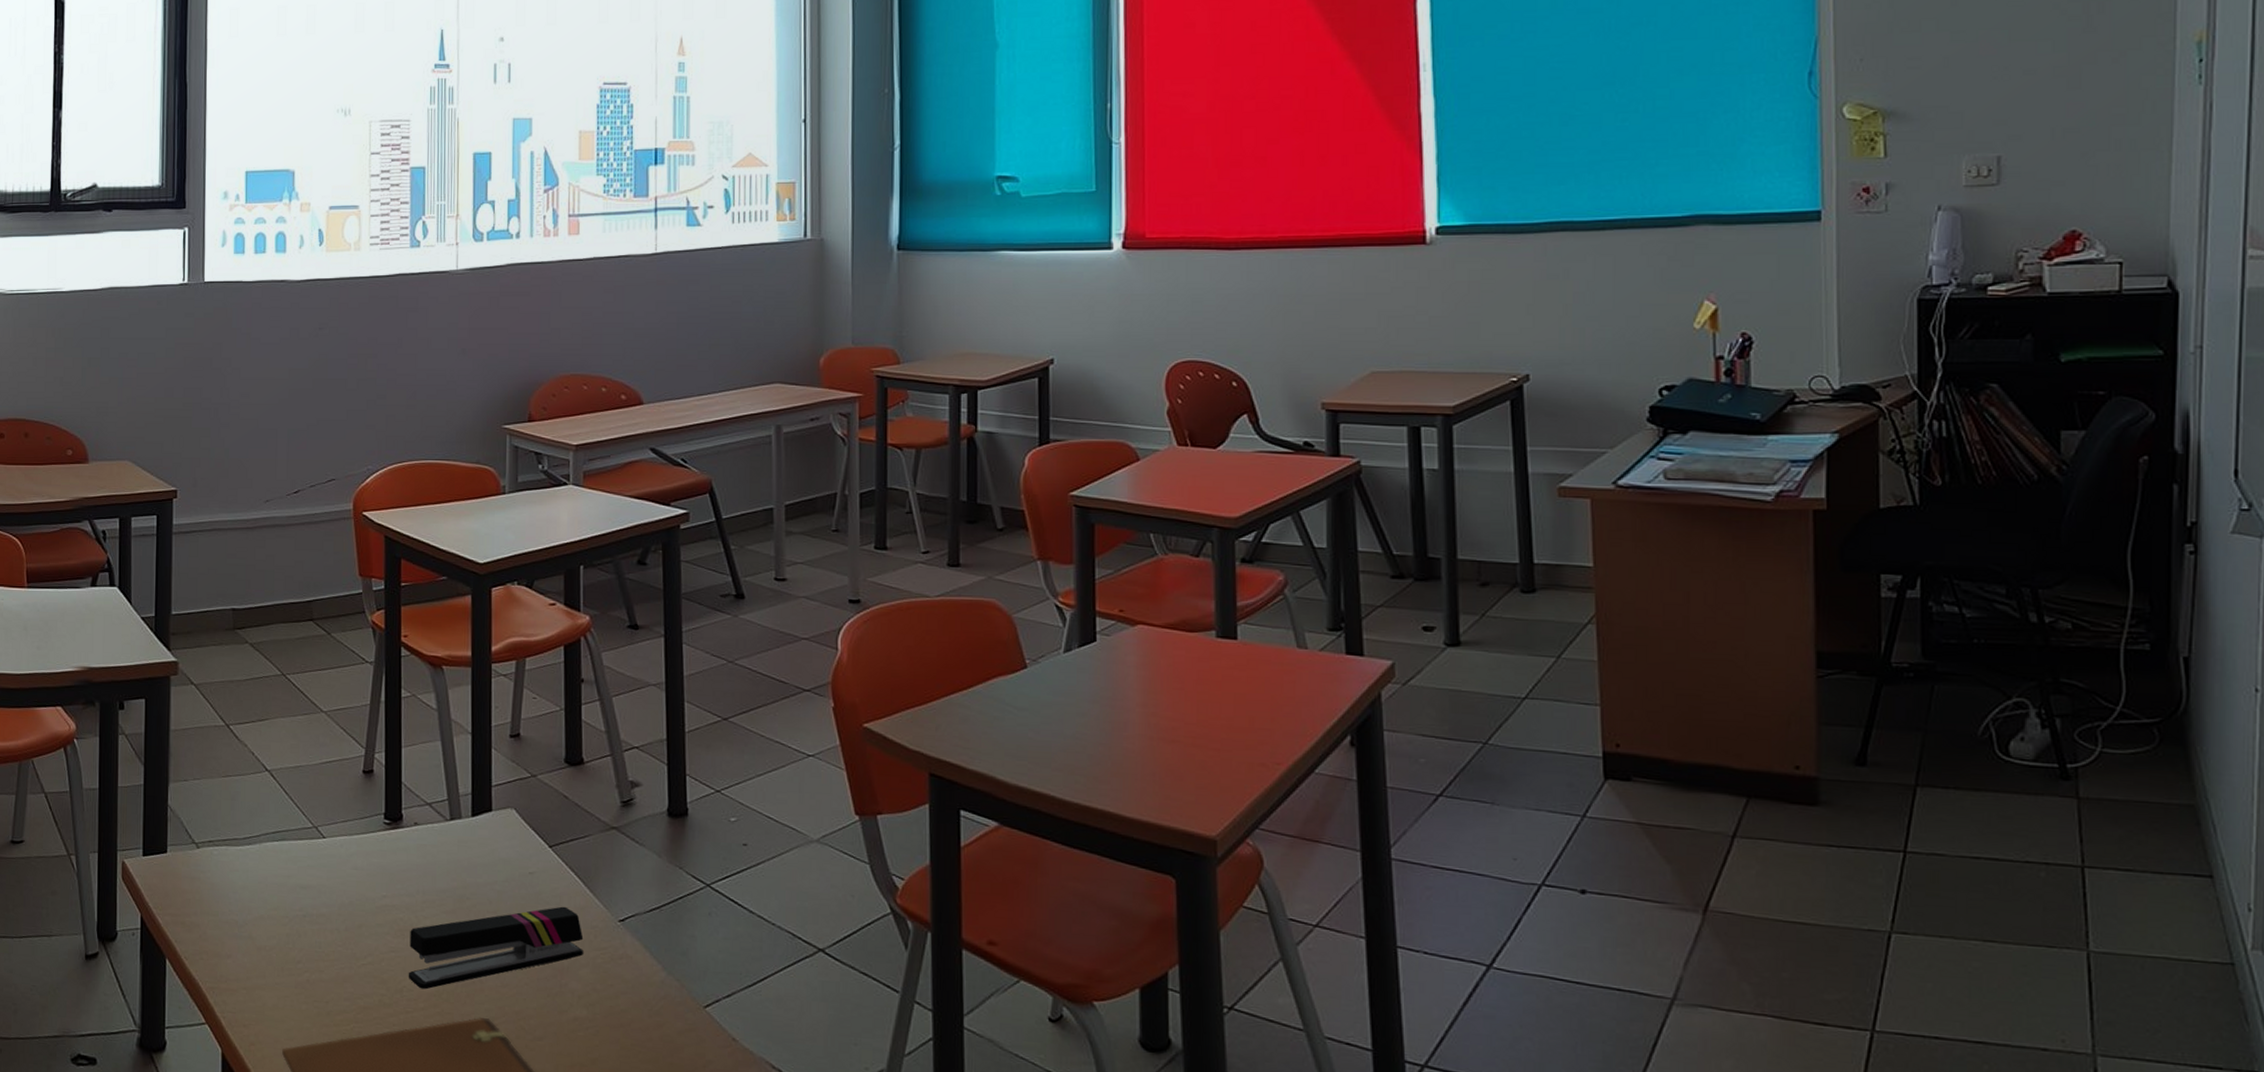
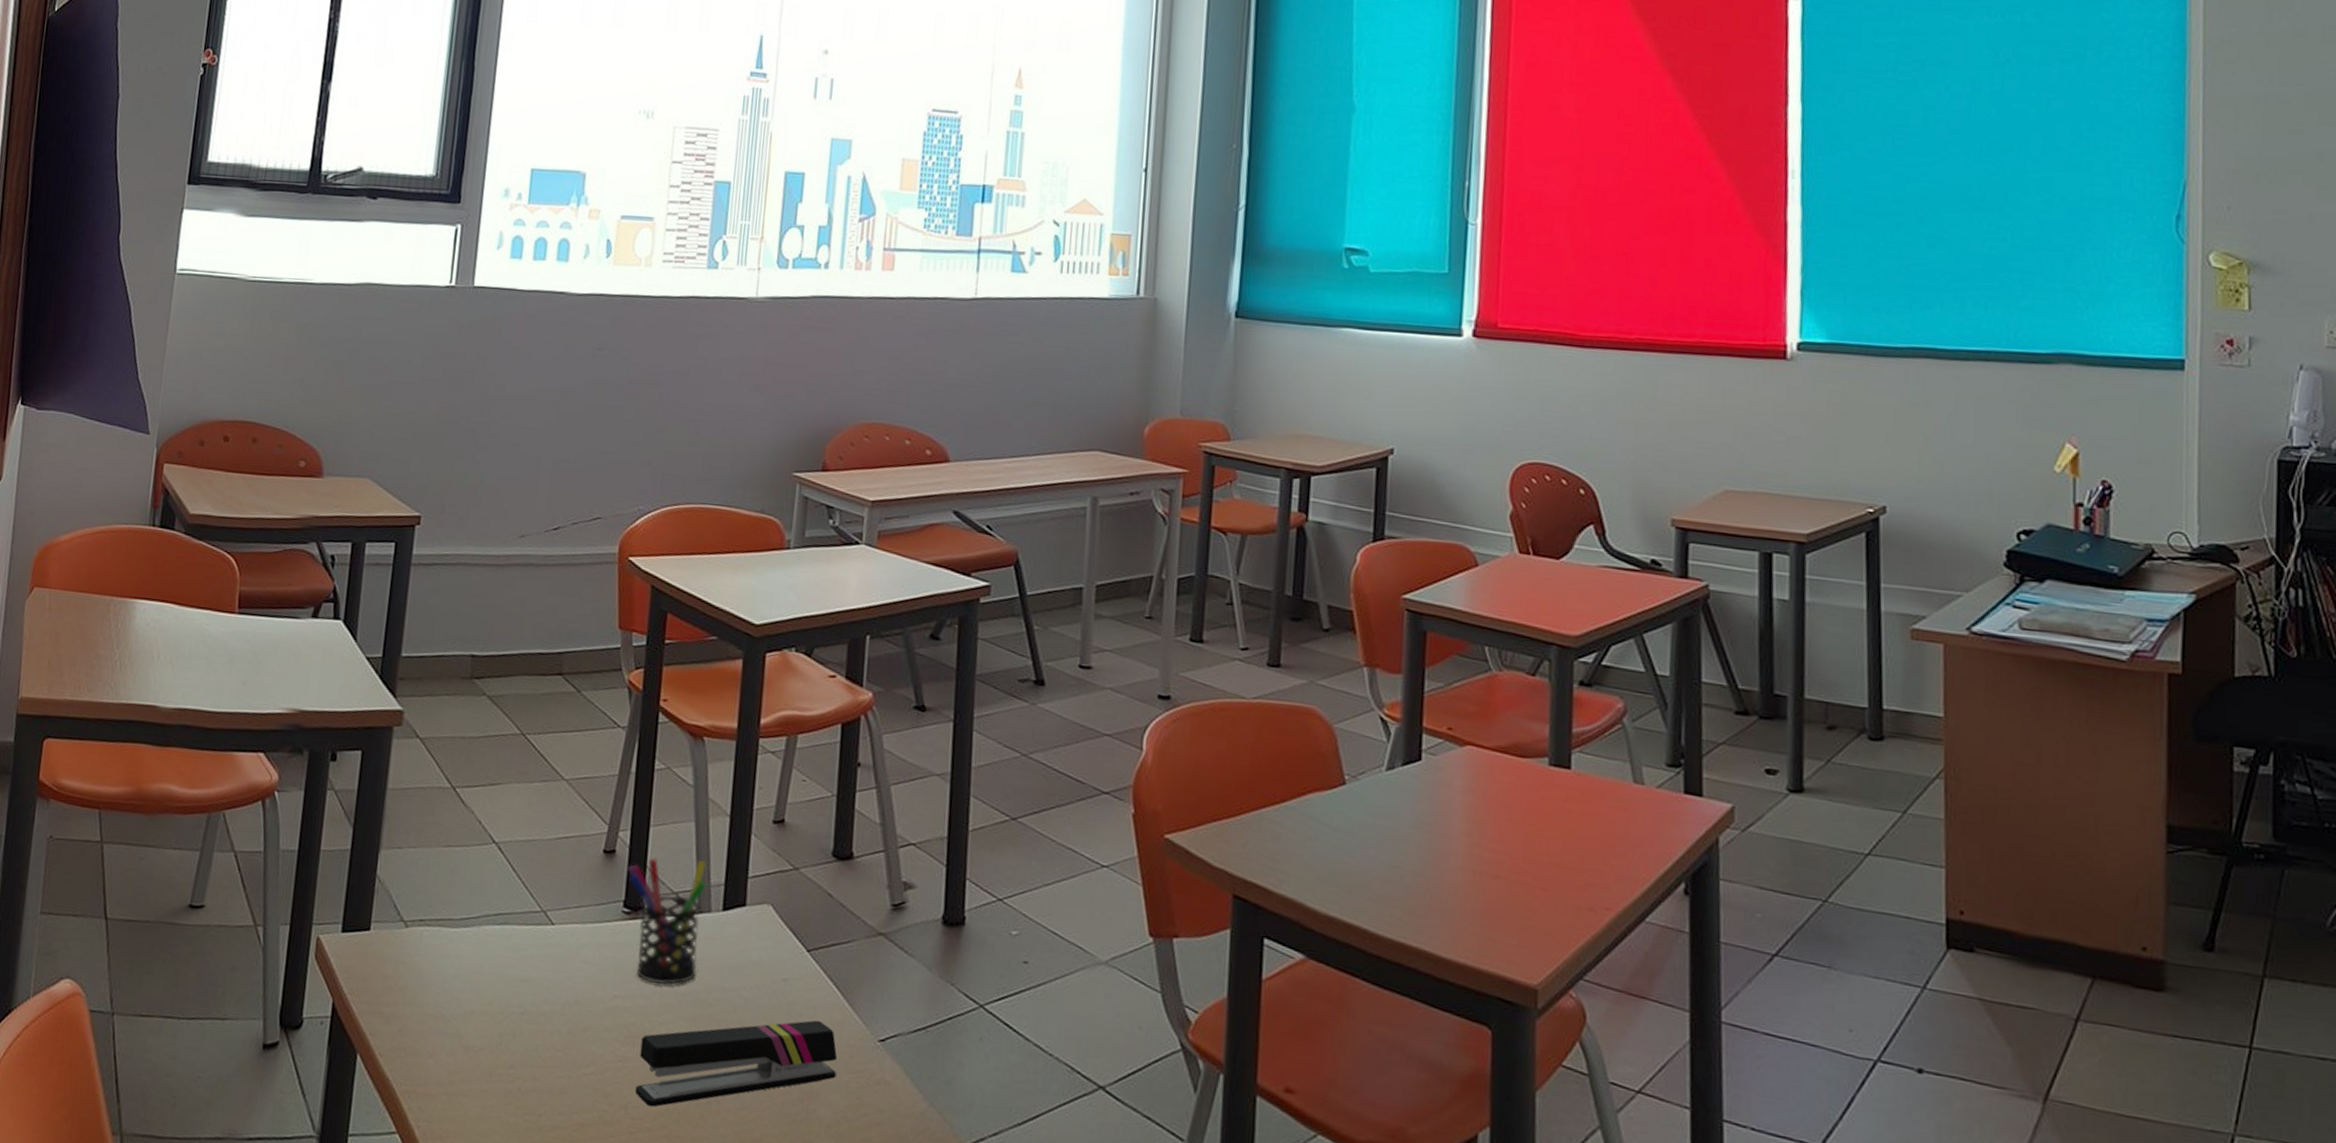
pen holder: none [384,774,456,884] -> present [626,857,707,985]

